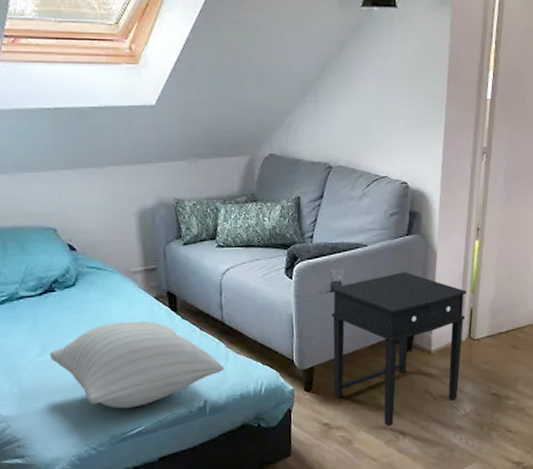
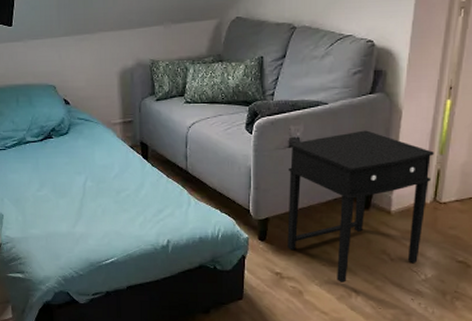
pillow: present [49,320,224,409] -> none [46,166,186,241]

